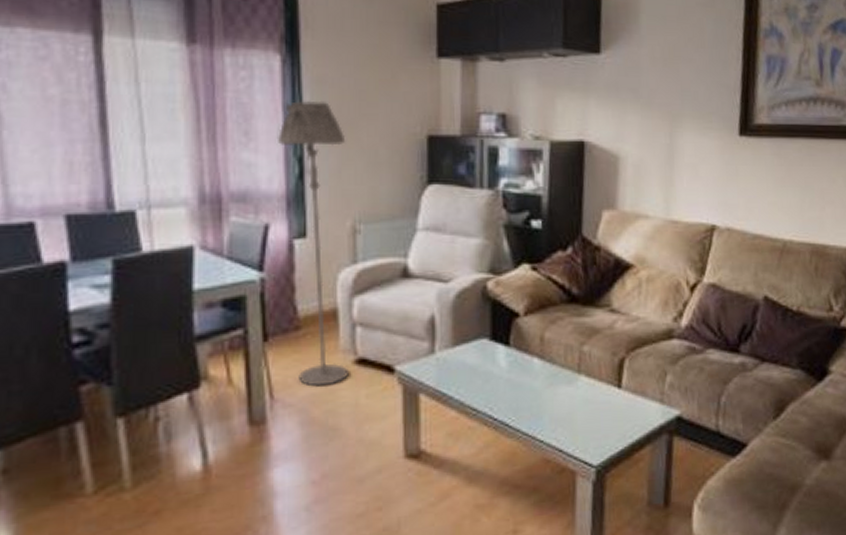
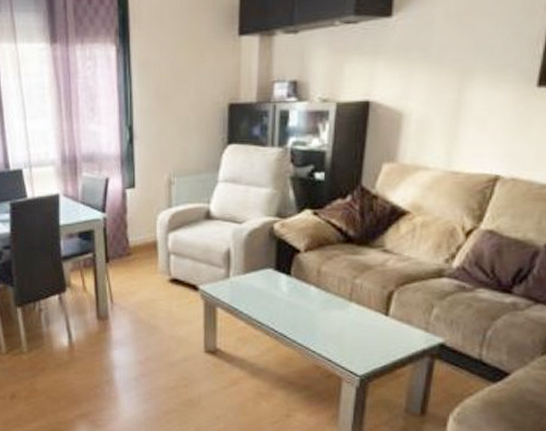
floor lamp: present [276,101,349,387] -> none [113,81,165,297]

